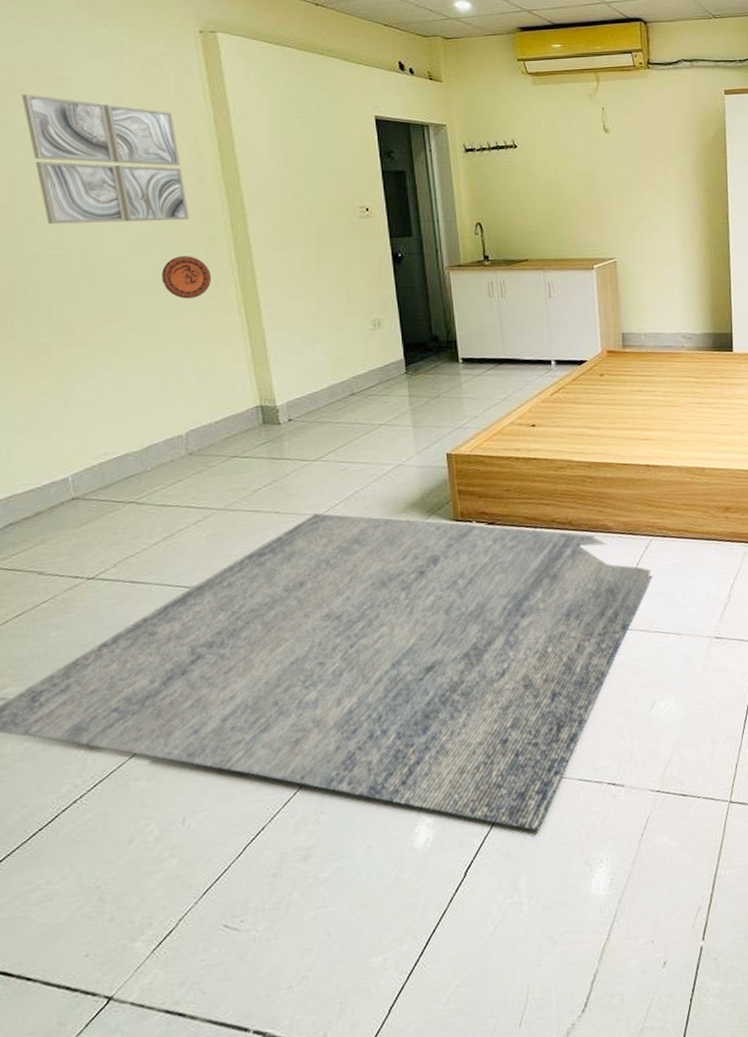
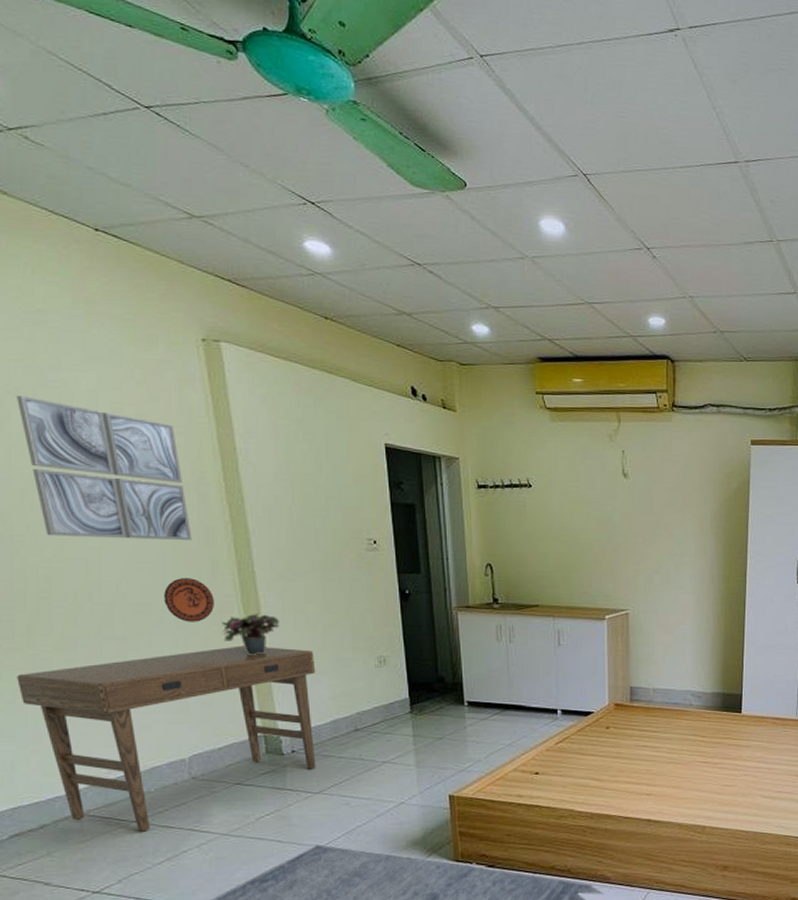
desk: none [15,317,313,513] -> present [17,645,316,832]
potted plant: none [218,285,276,327] -> present [222,613,281,655]

